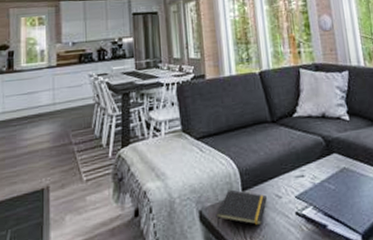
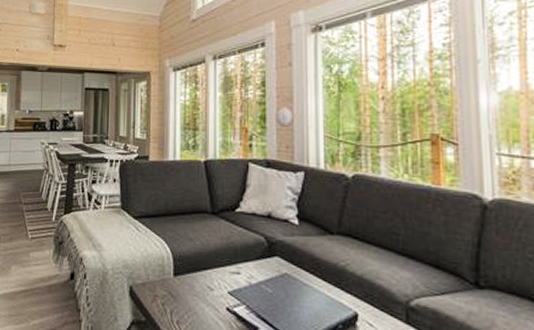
notepad: present [215,189,267,228] -> none [145,272,198,313]

